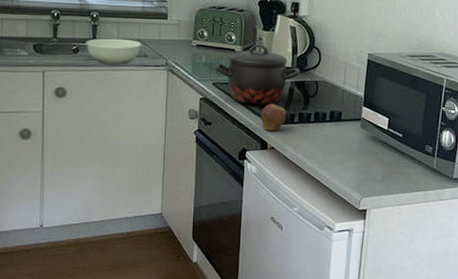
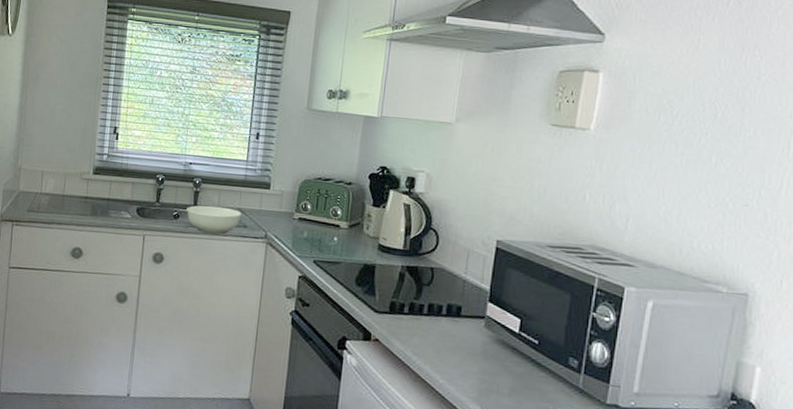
cooking pot: present [214,44,300,106] -> none [316,221,413,291]
fruit: present [260,101,287,132] -> none [364,287,395,321]

